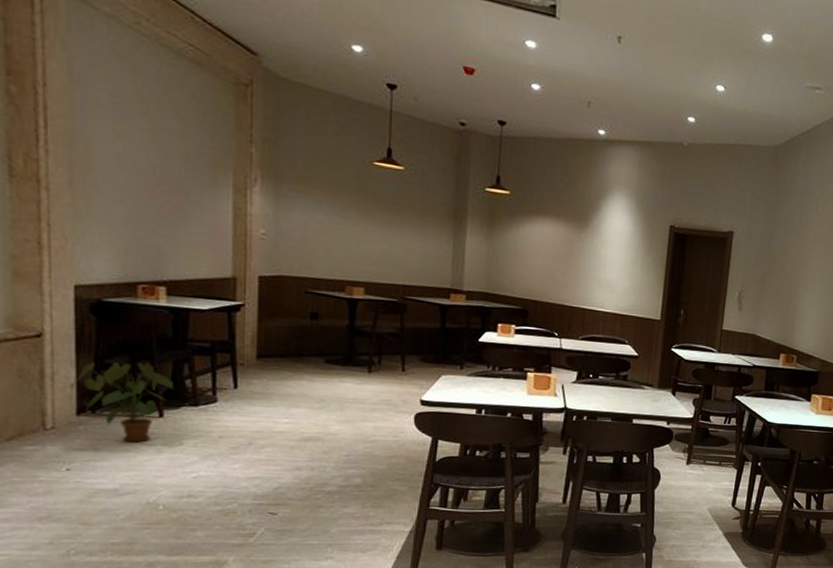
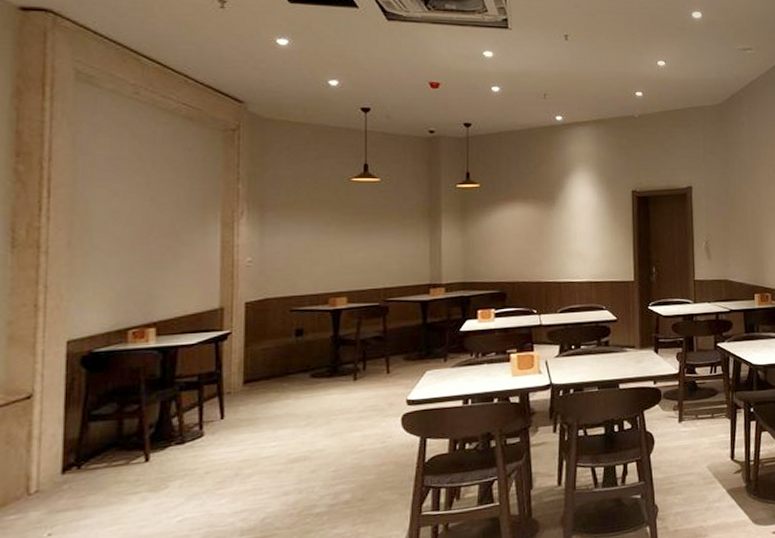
house plant: present [69,362,173,443] -> none [56,407,160,494]

